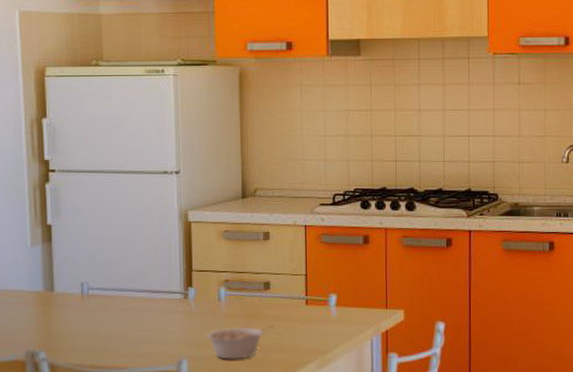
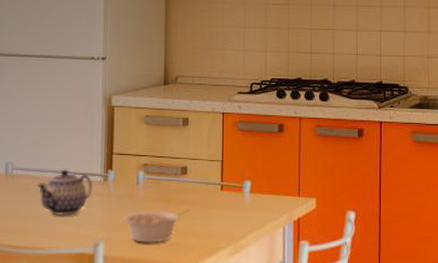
teapot: none [115,287,173,335] -> present [37,169,93,216]

